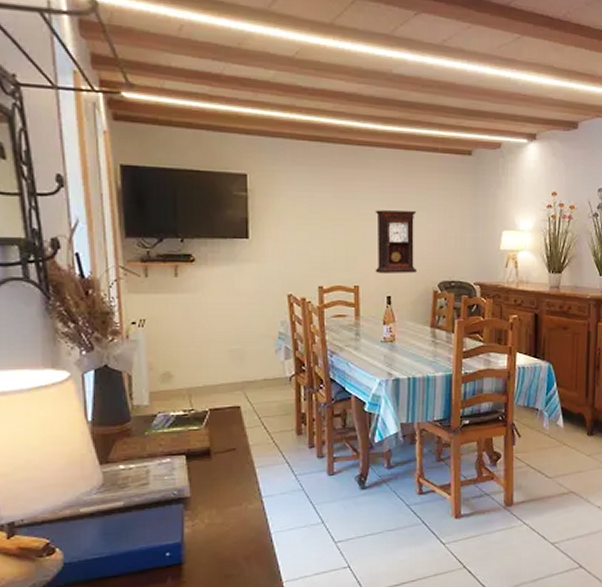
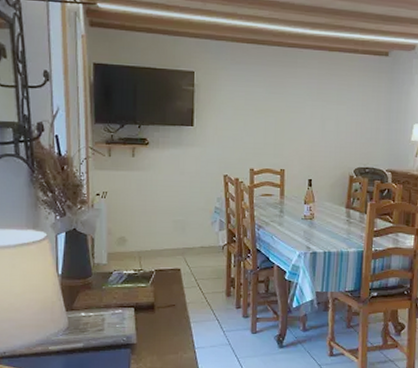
pendulum clock: present [375,210,417,273] -> none [299,103,338,160]

